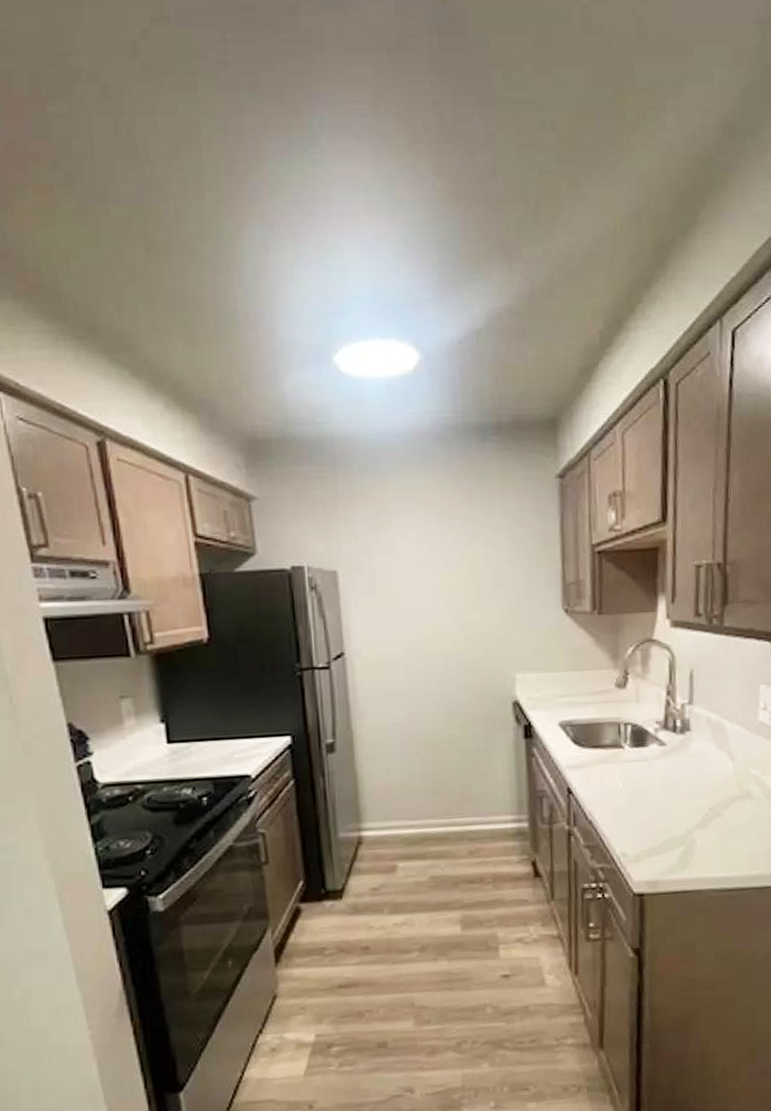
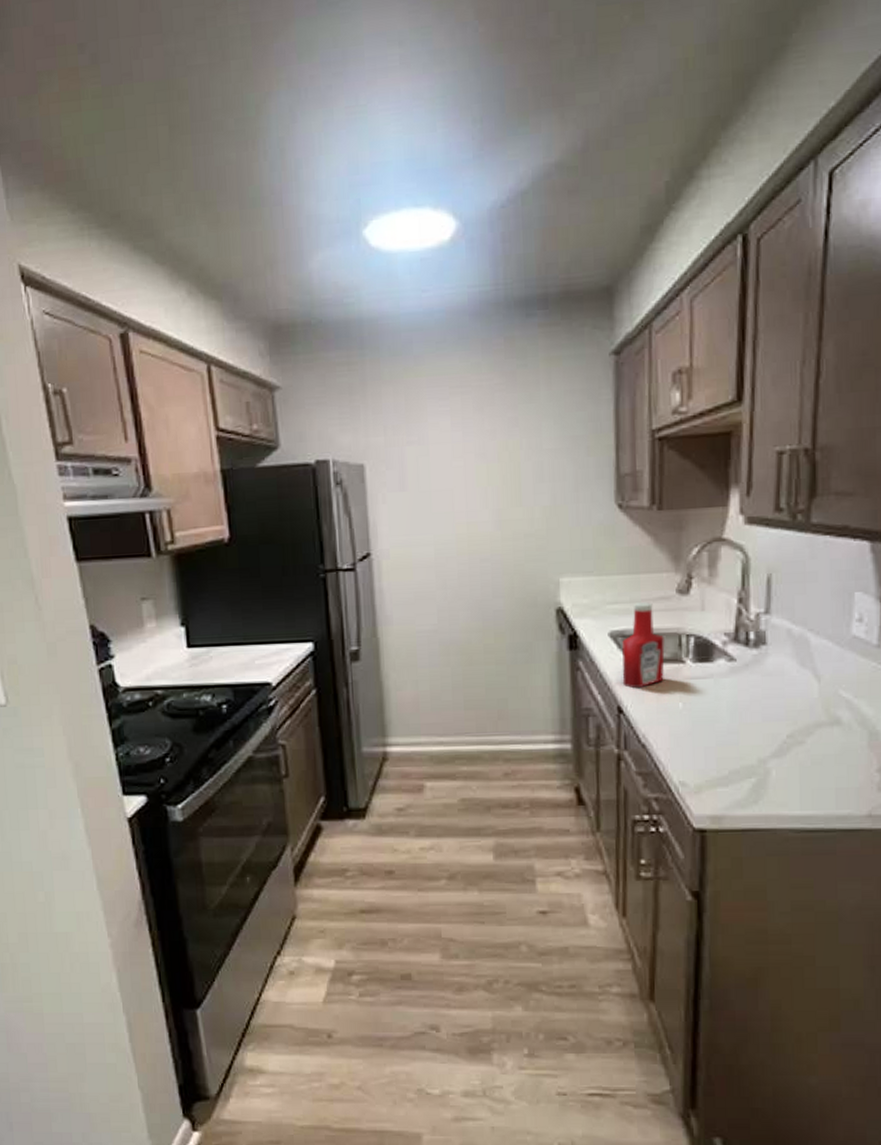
ketchup bottle: none [570,694,606,772] -> present [622,601,665,689]

